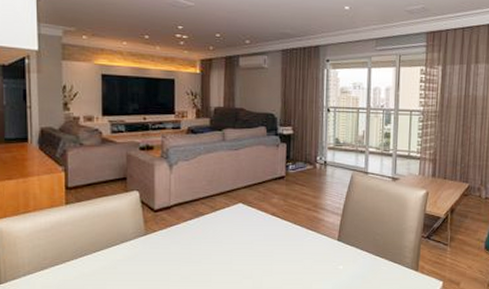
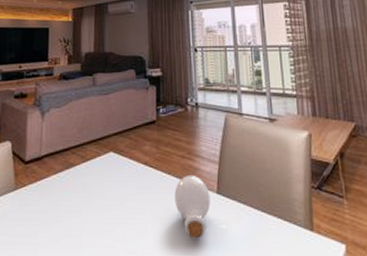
bottle: none [299,224,331,277] -> present [174,174,211,239]

